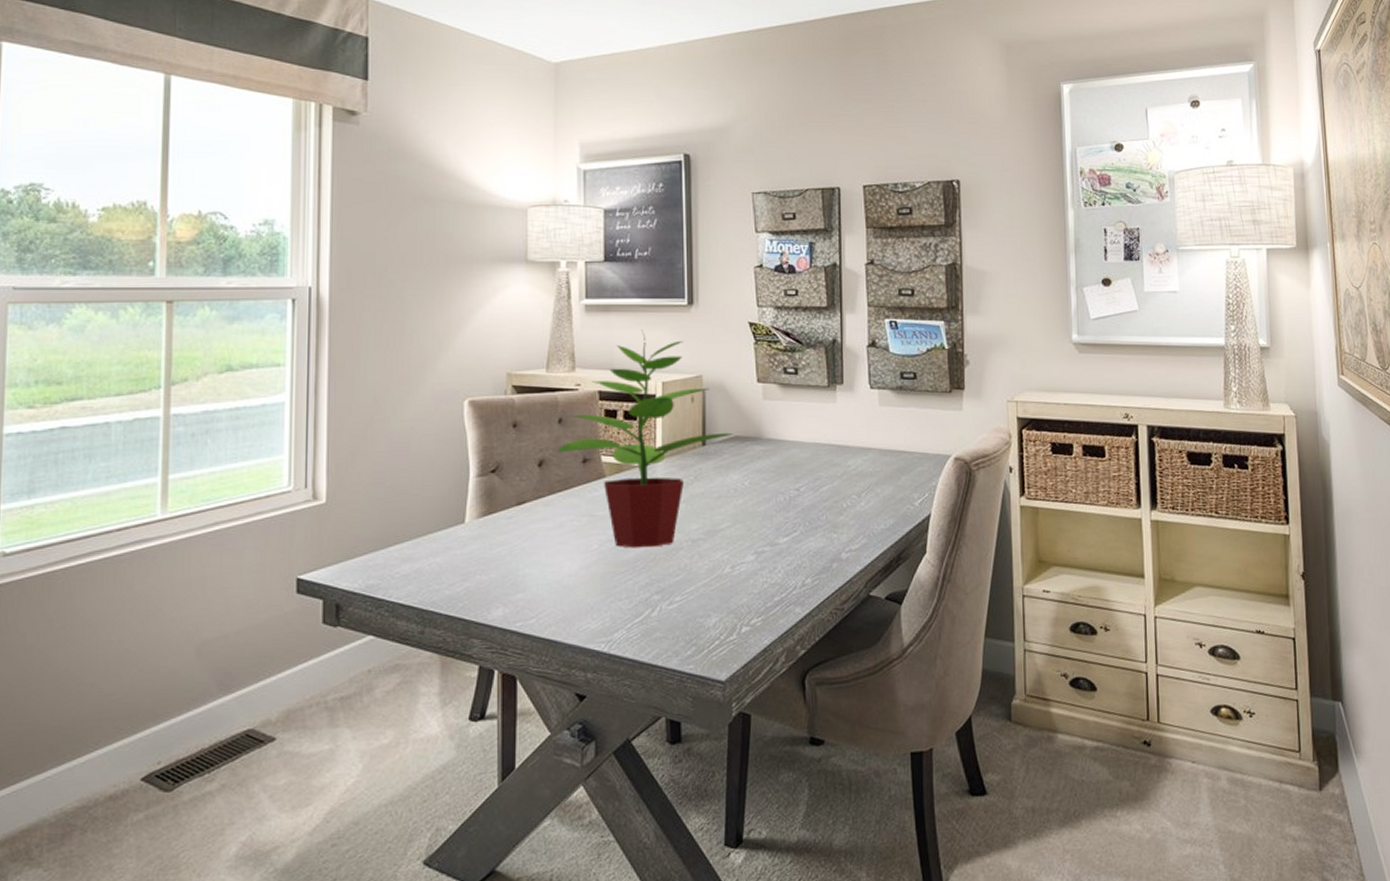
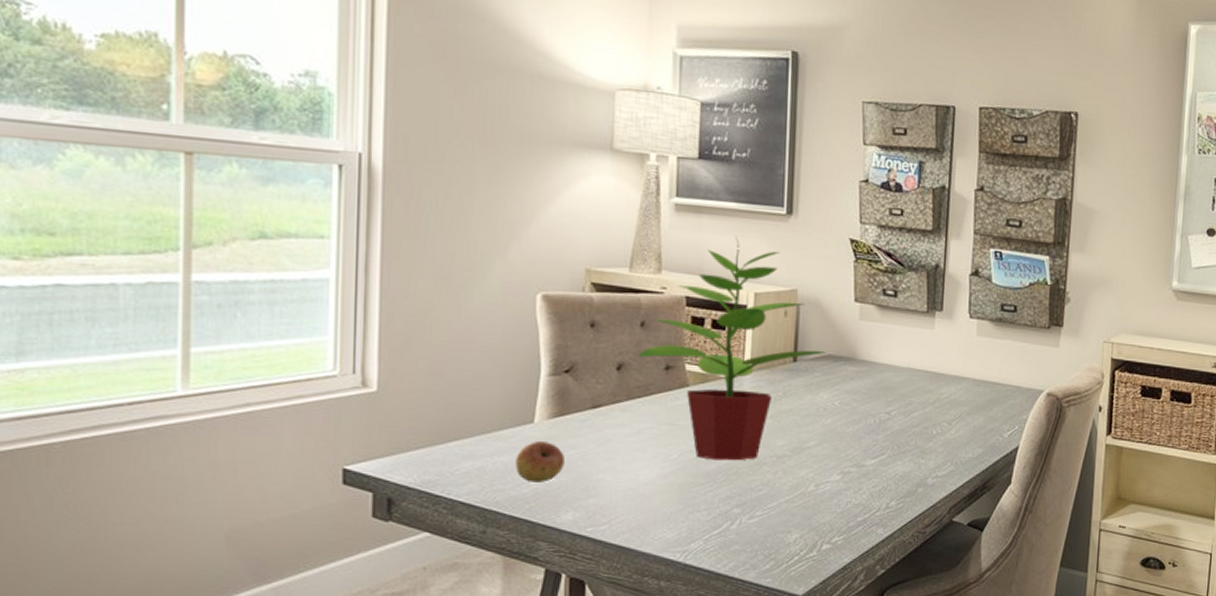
fruit: none [450,540,493,581] -> present [516,441,564,483]

